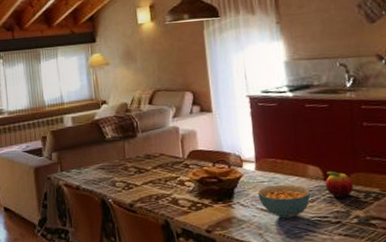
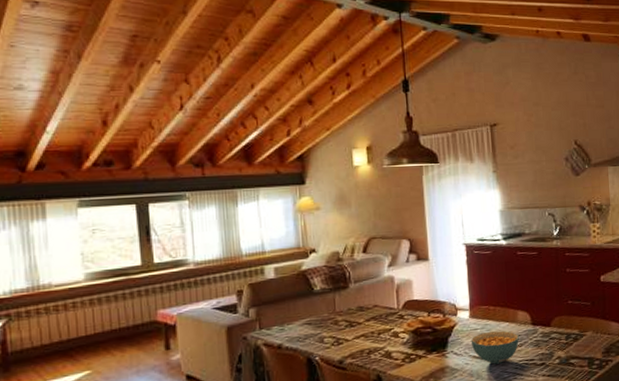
fruit: present [325,171,354,198] -> none [532,315,557,341]

